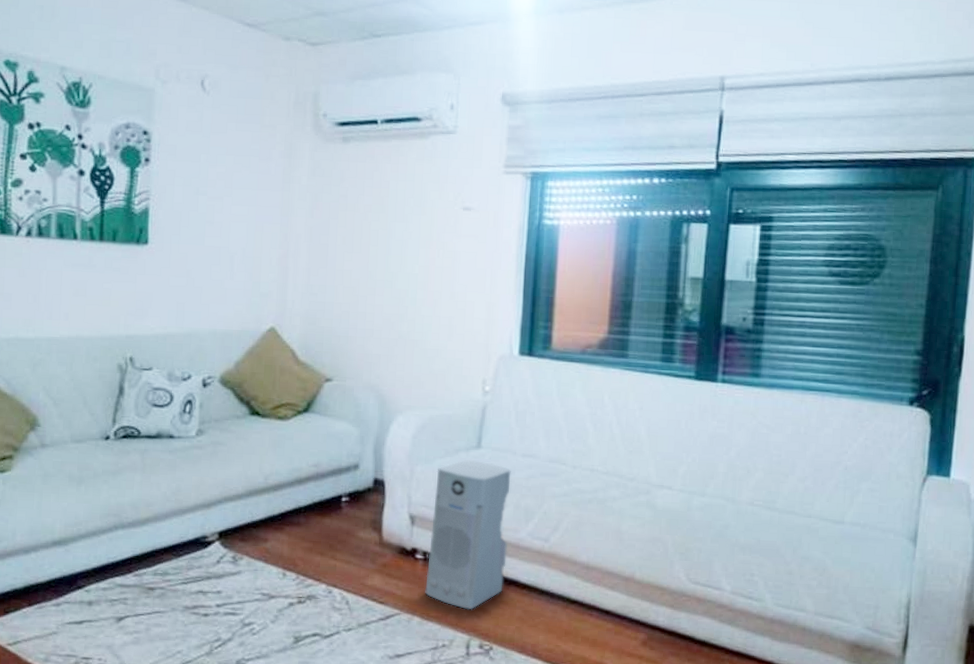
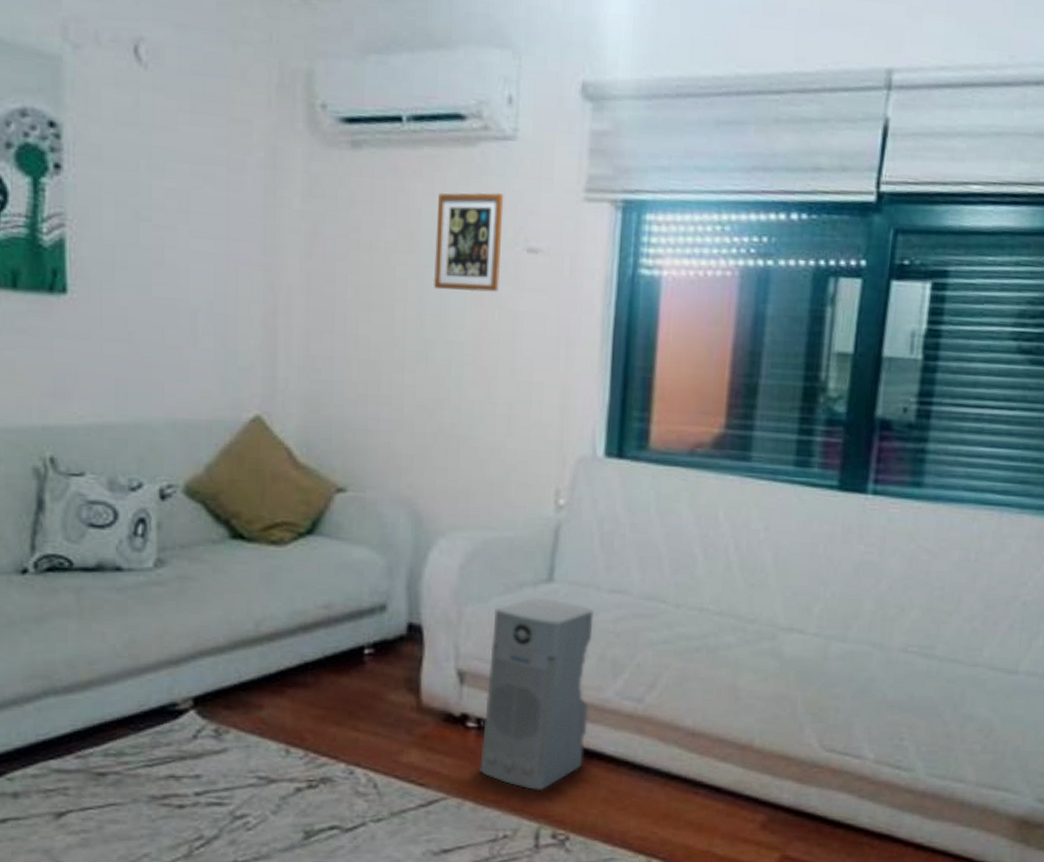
picture frame: none [396,169,447,238] -> present [433,192,504,292]

